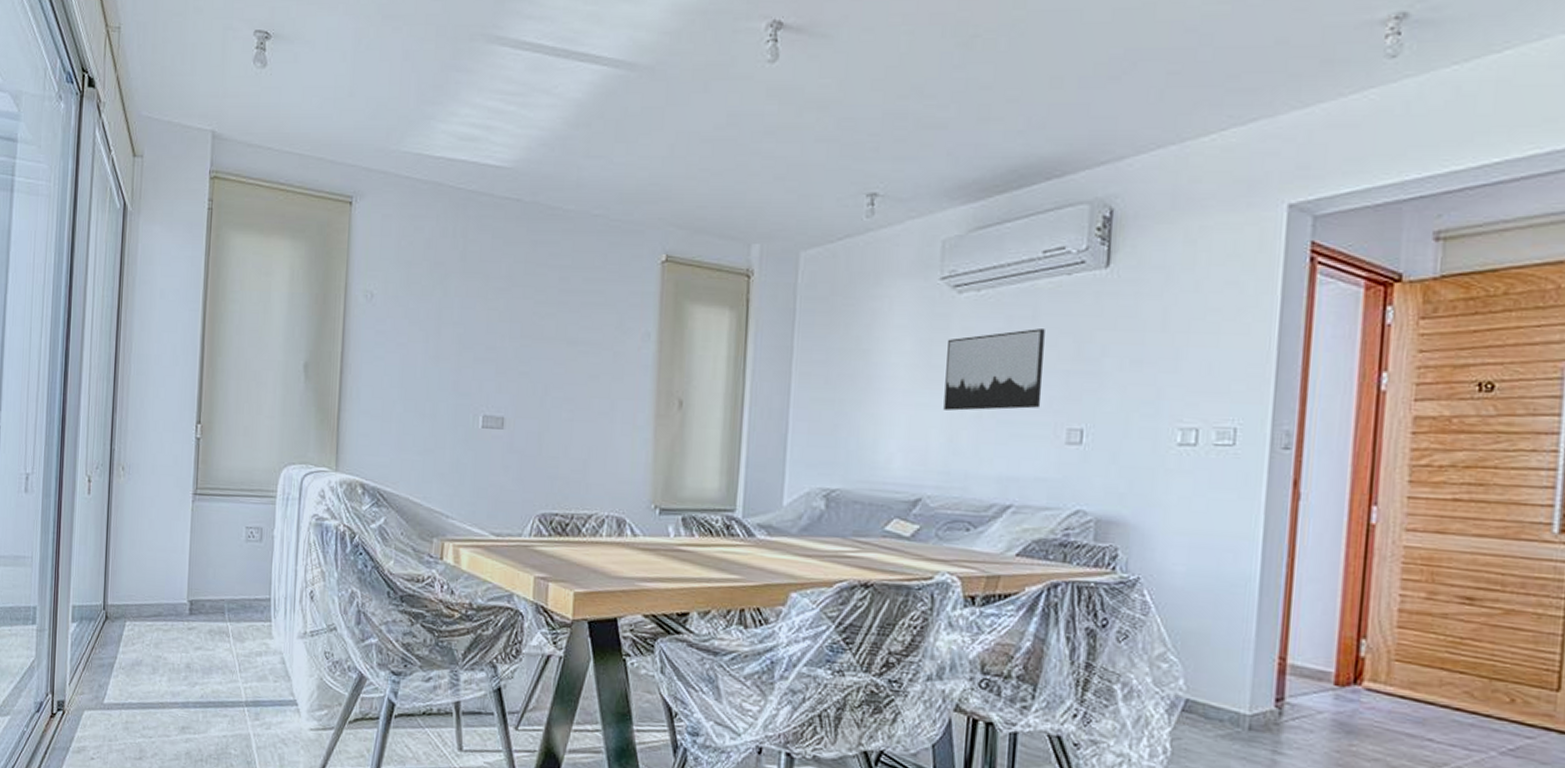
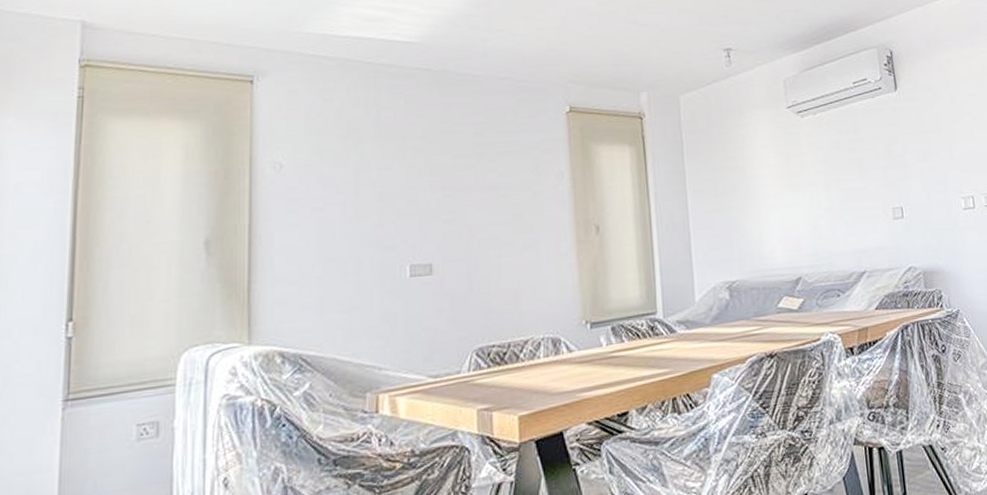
wall art: present [943,329,1045,411] -> none [800,138,872,206]

